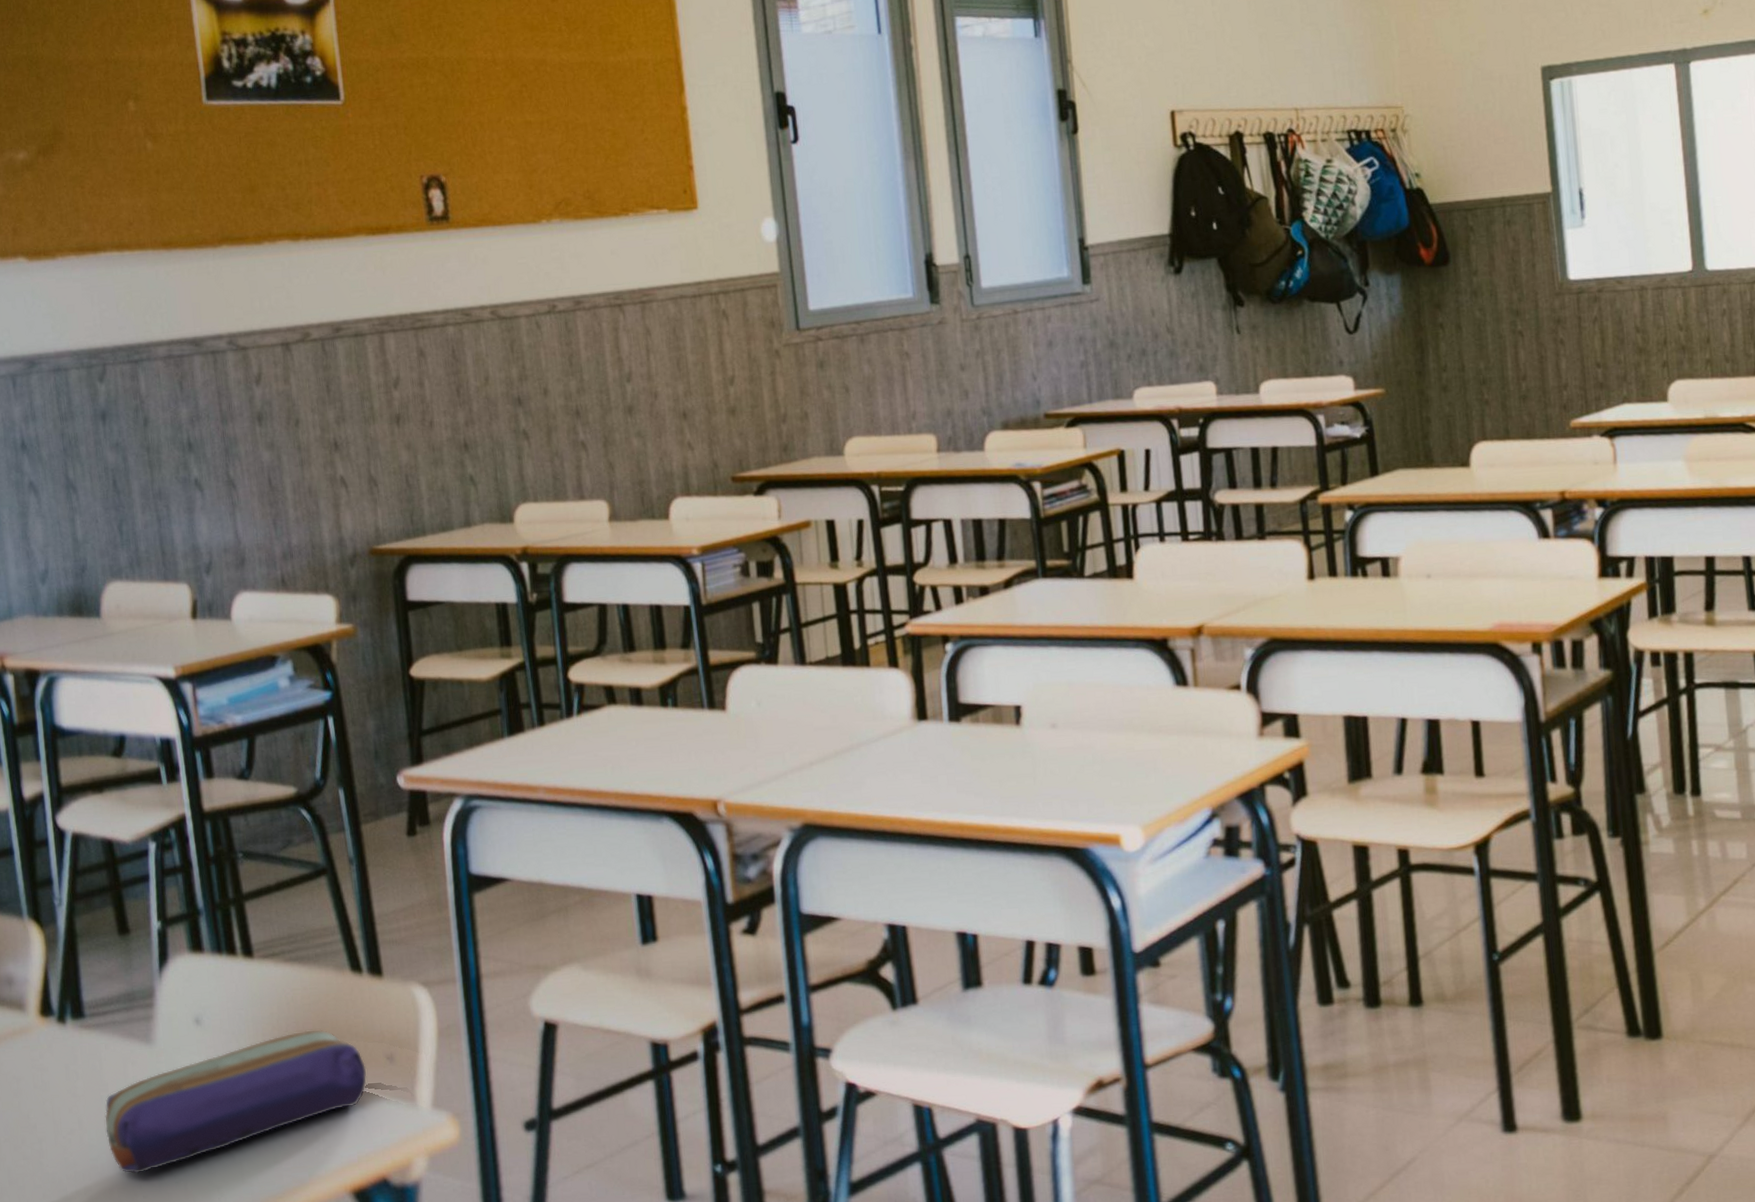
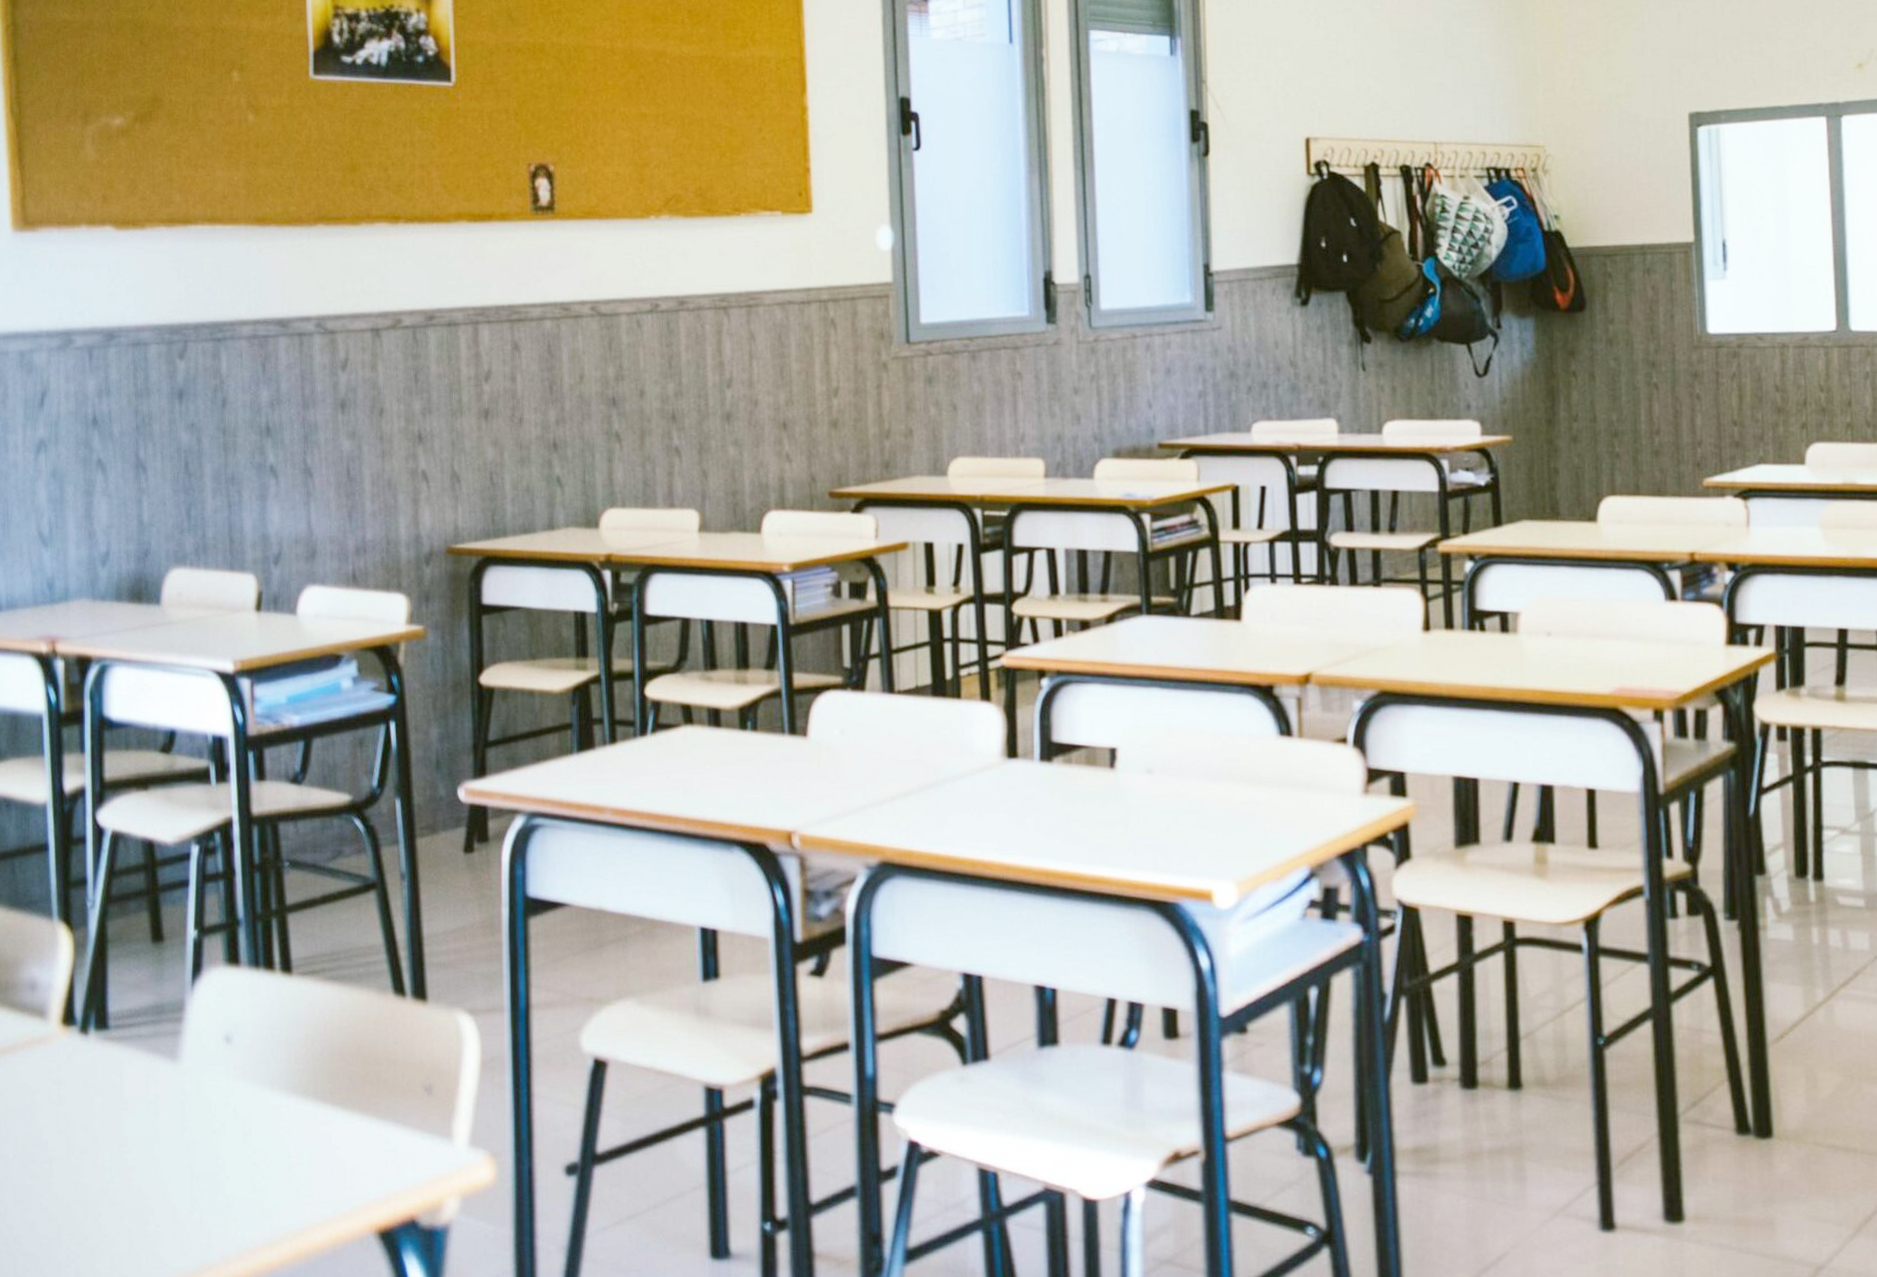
pencil case: present [104,1029,367,1174] -> none [121,1055,403,1200]

